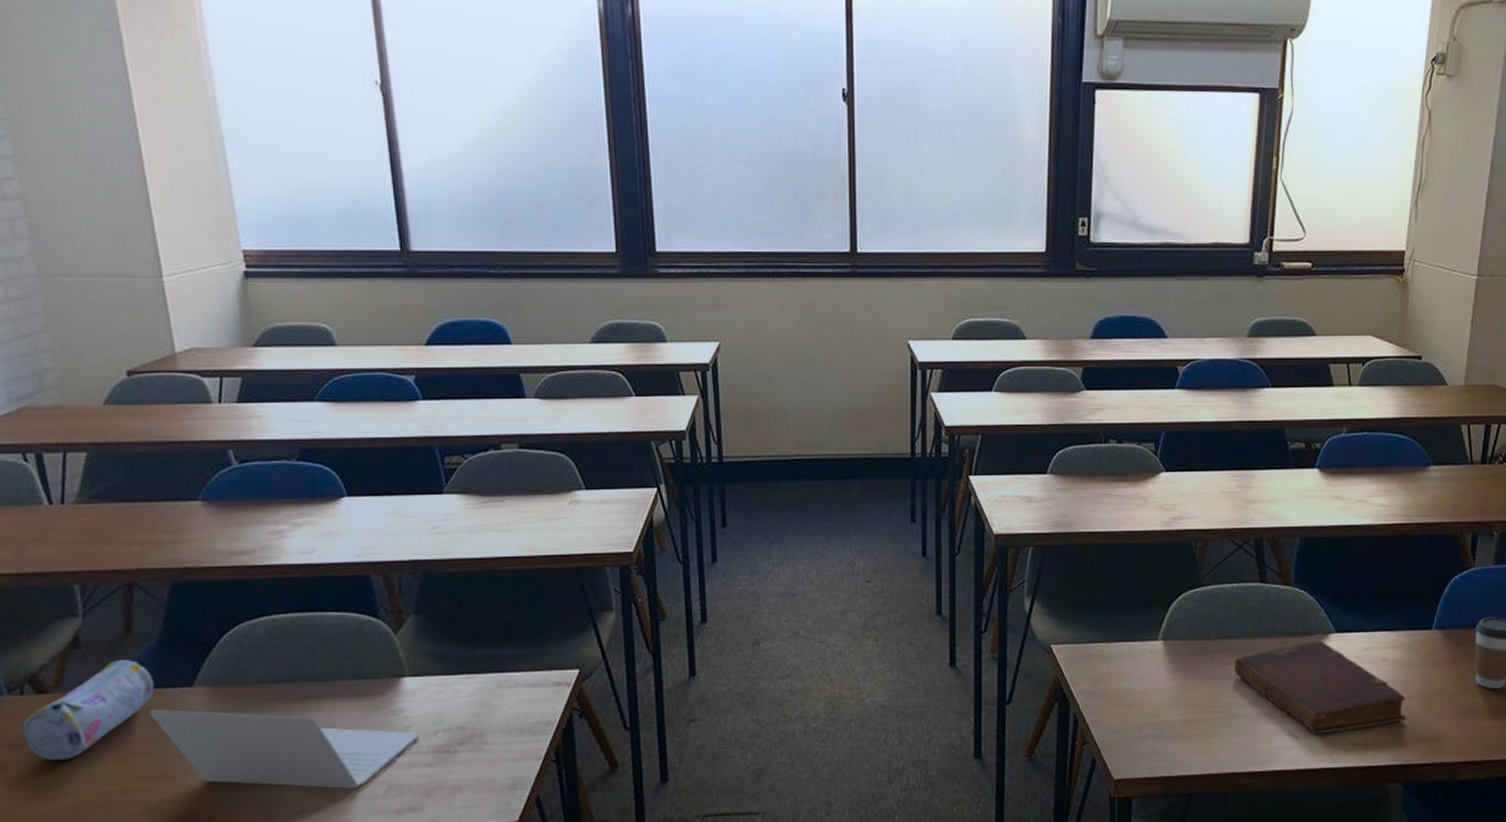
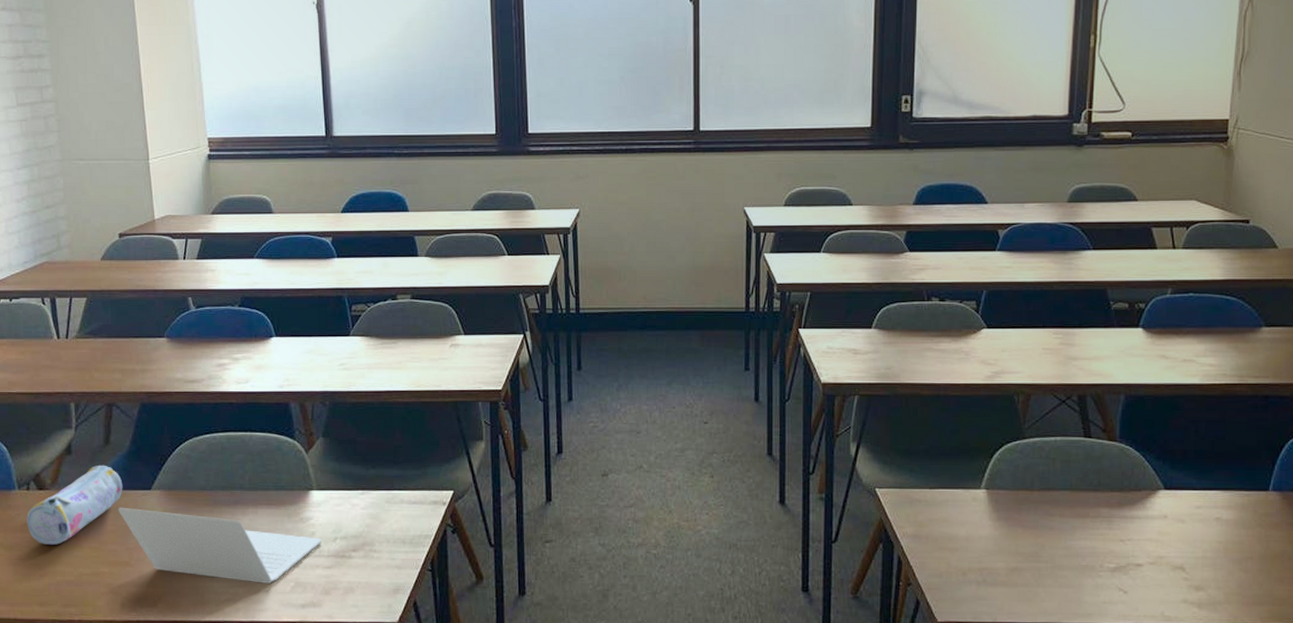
diary: present [1233,641,1407,735] -> none [1058,497,1244,591]

